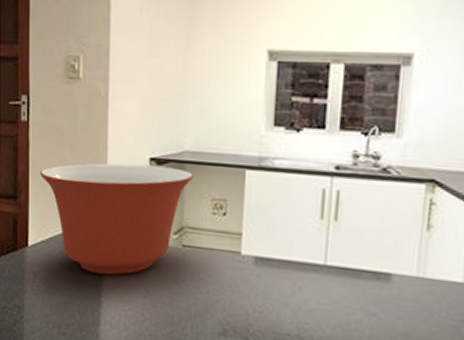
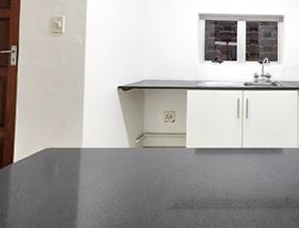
mixing bowl: present [40,163,193,275] -> none [26,92,150,177]

